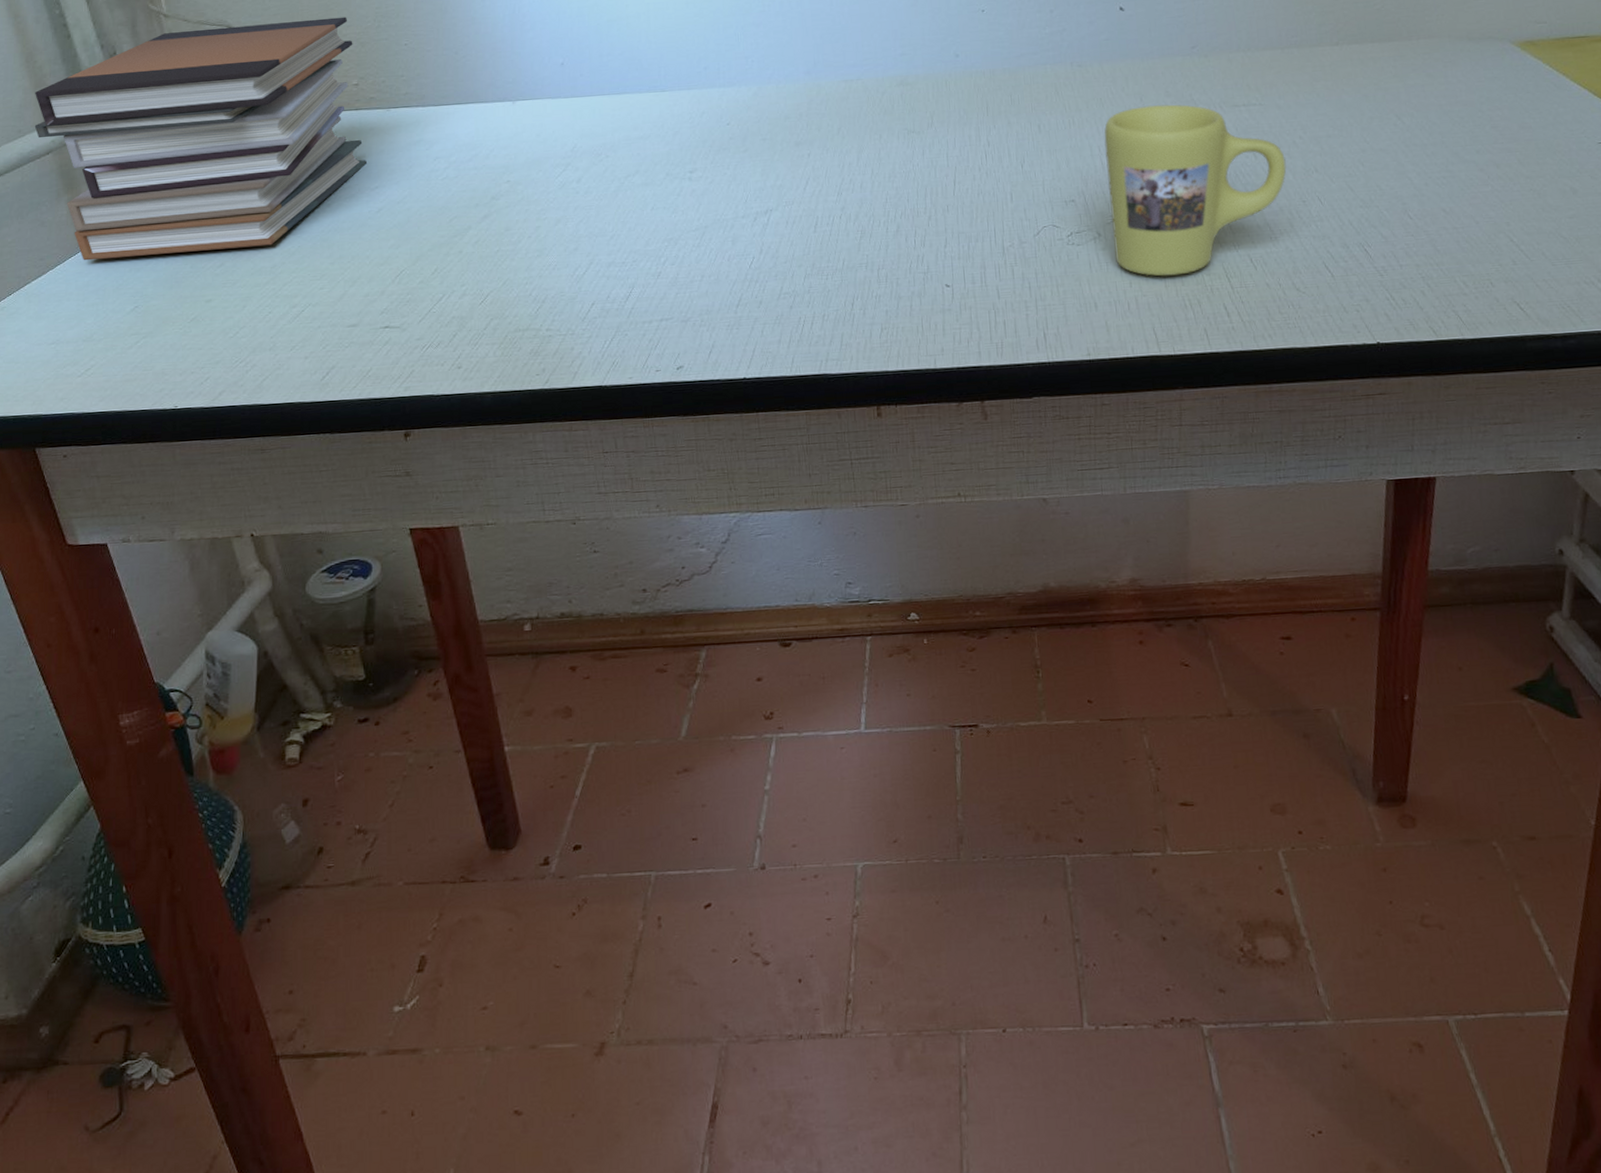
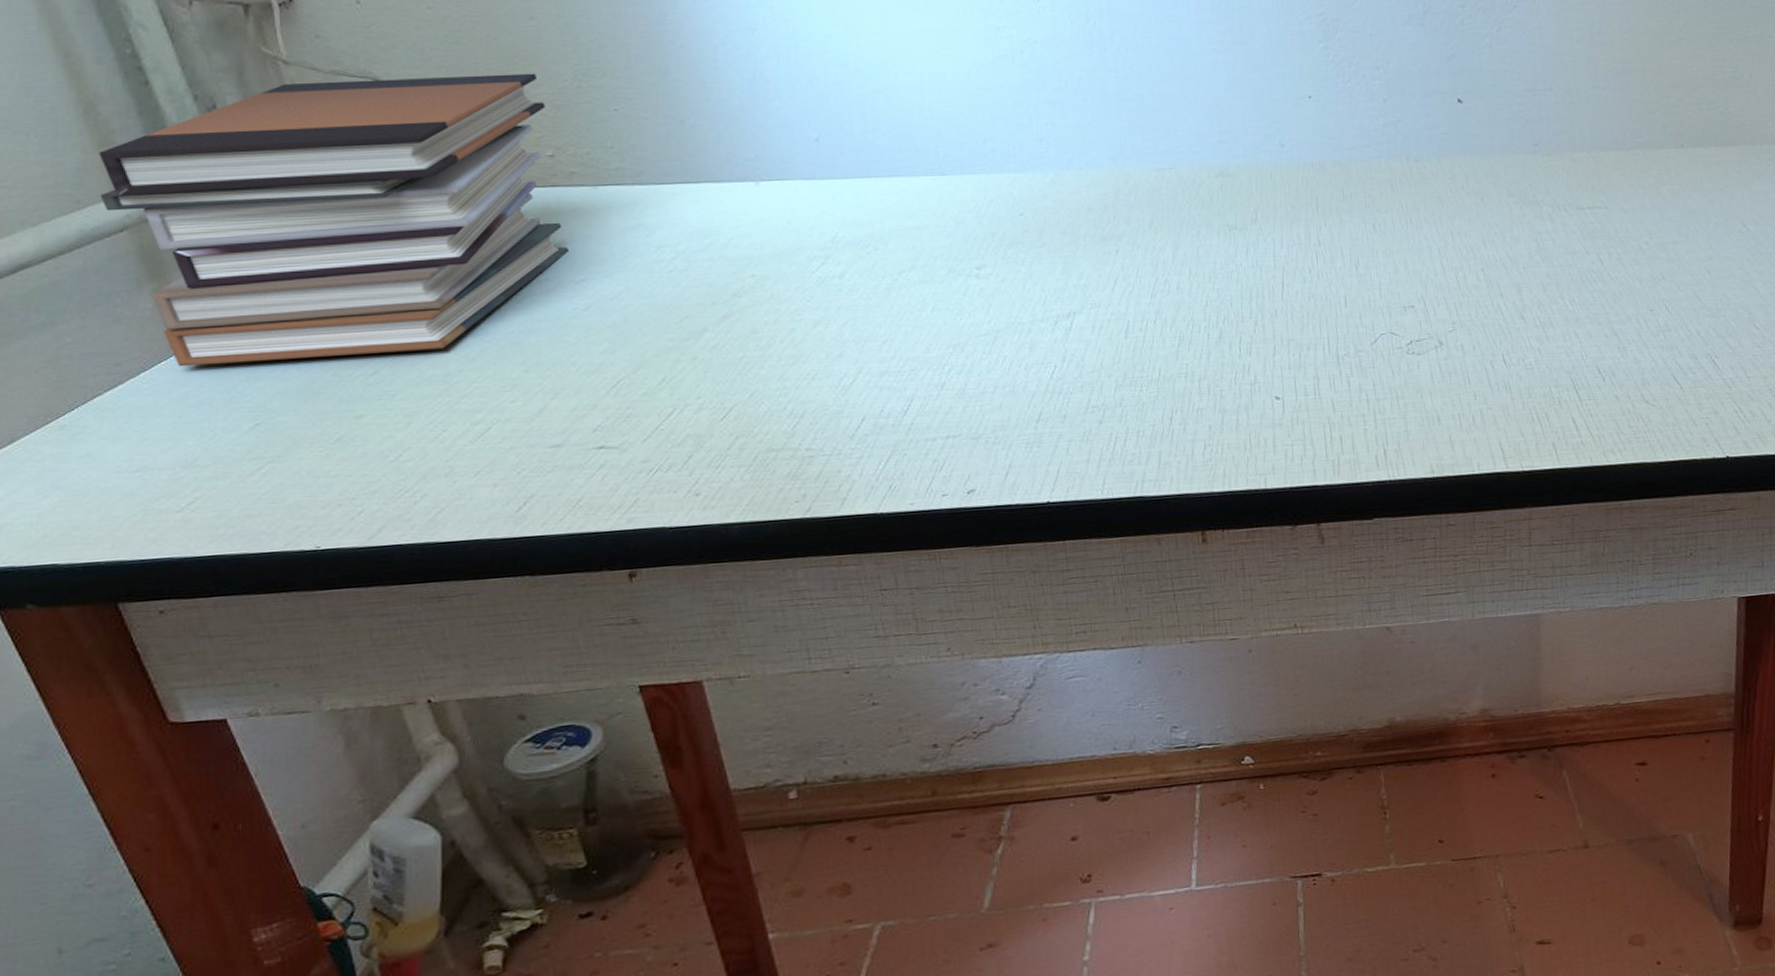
mug: present [1104,104,1287,277] -> none [1444,204,1634,388]

